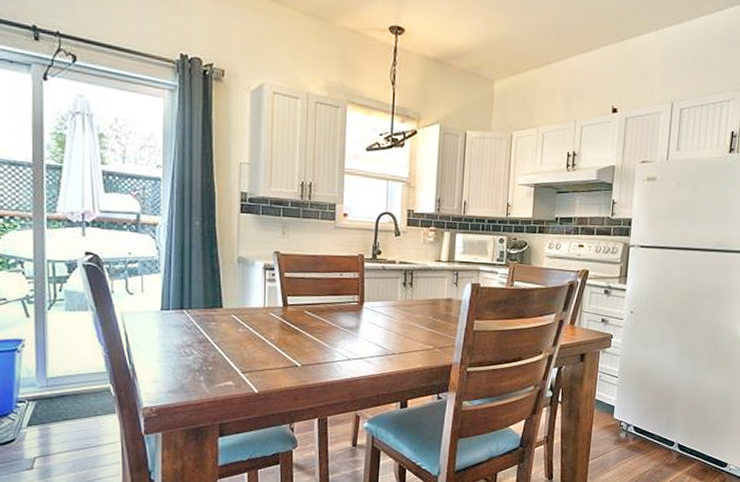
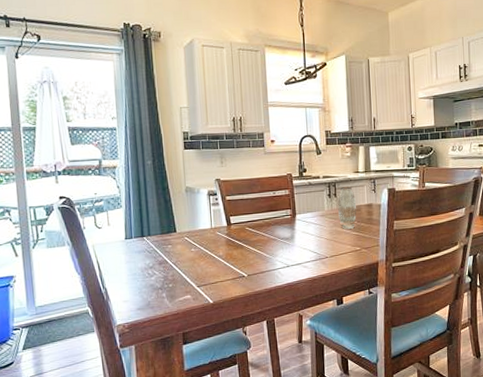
vase: none [412,276,435,324] -> present [337,186,357,229]

